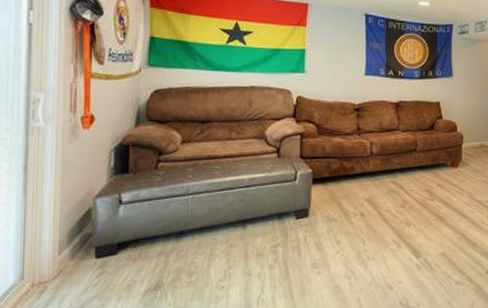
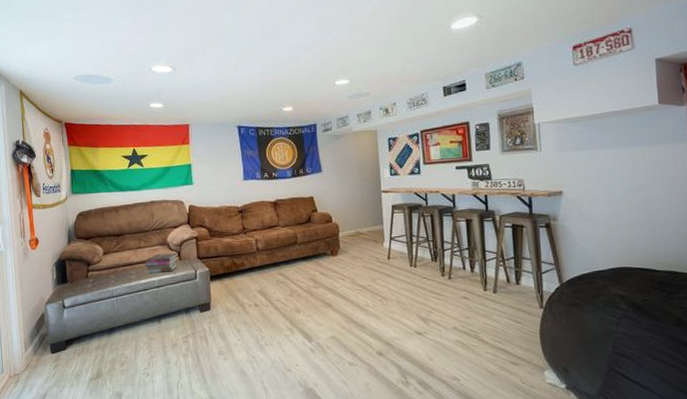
books: none [234,148,278,171] -> present [145,253,179,273]

